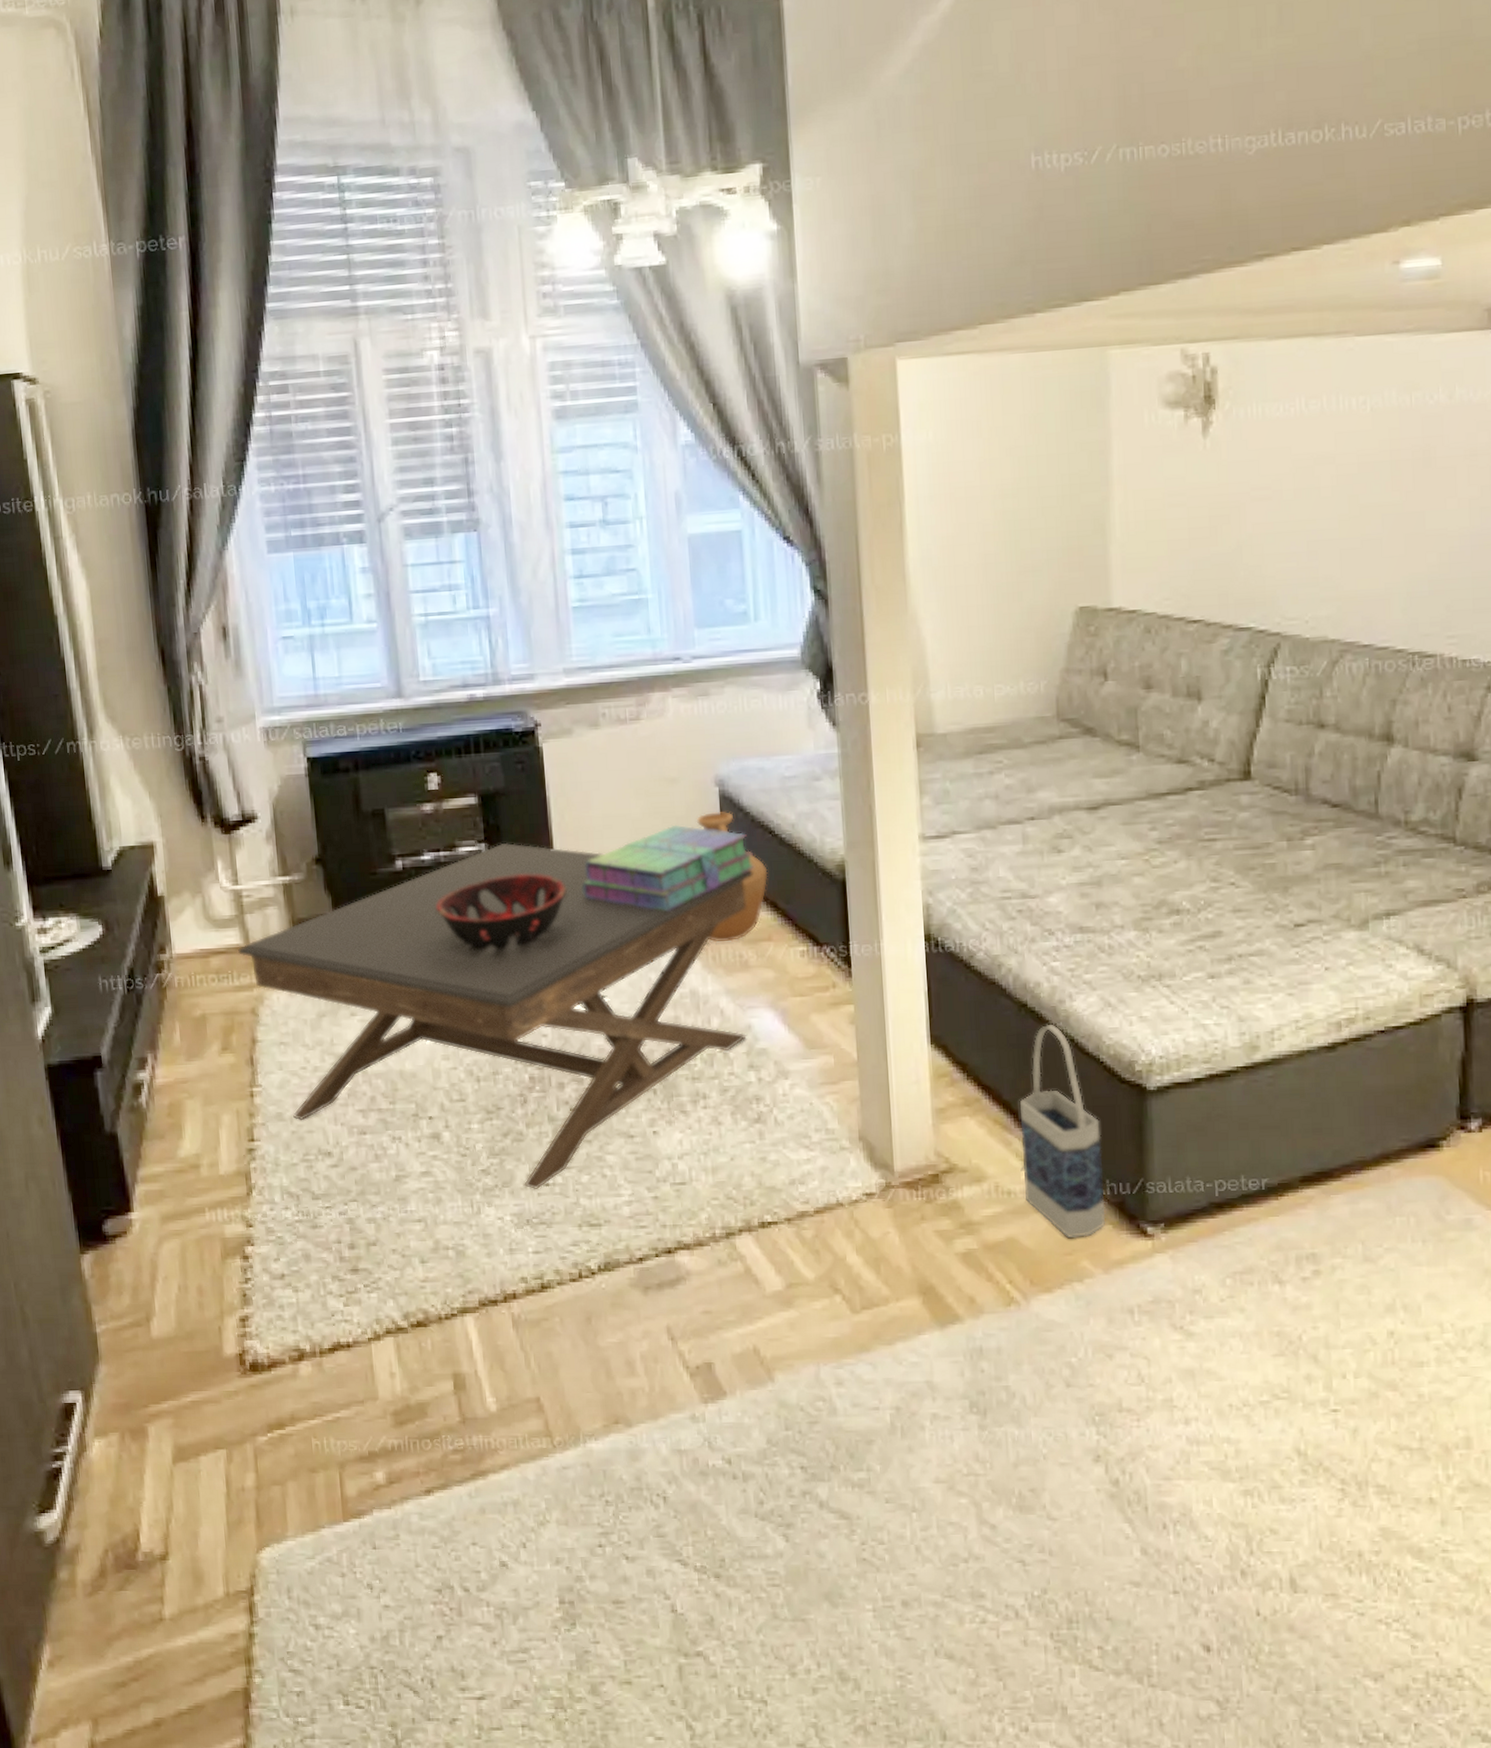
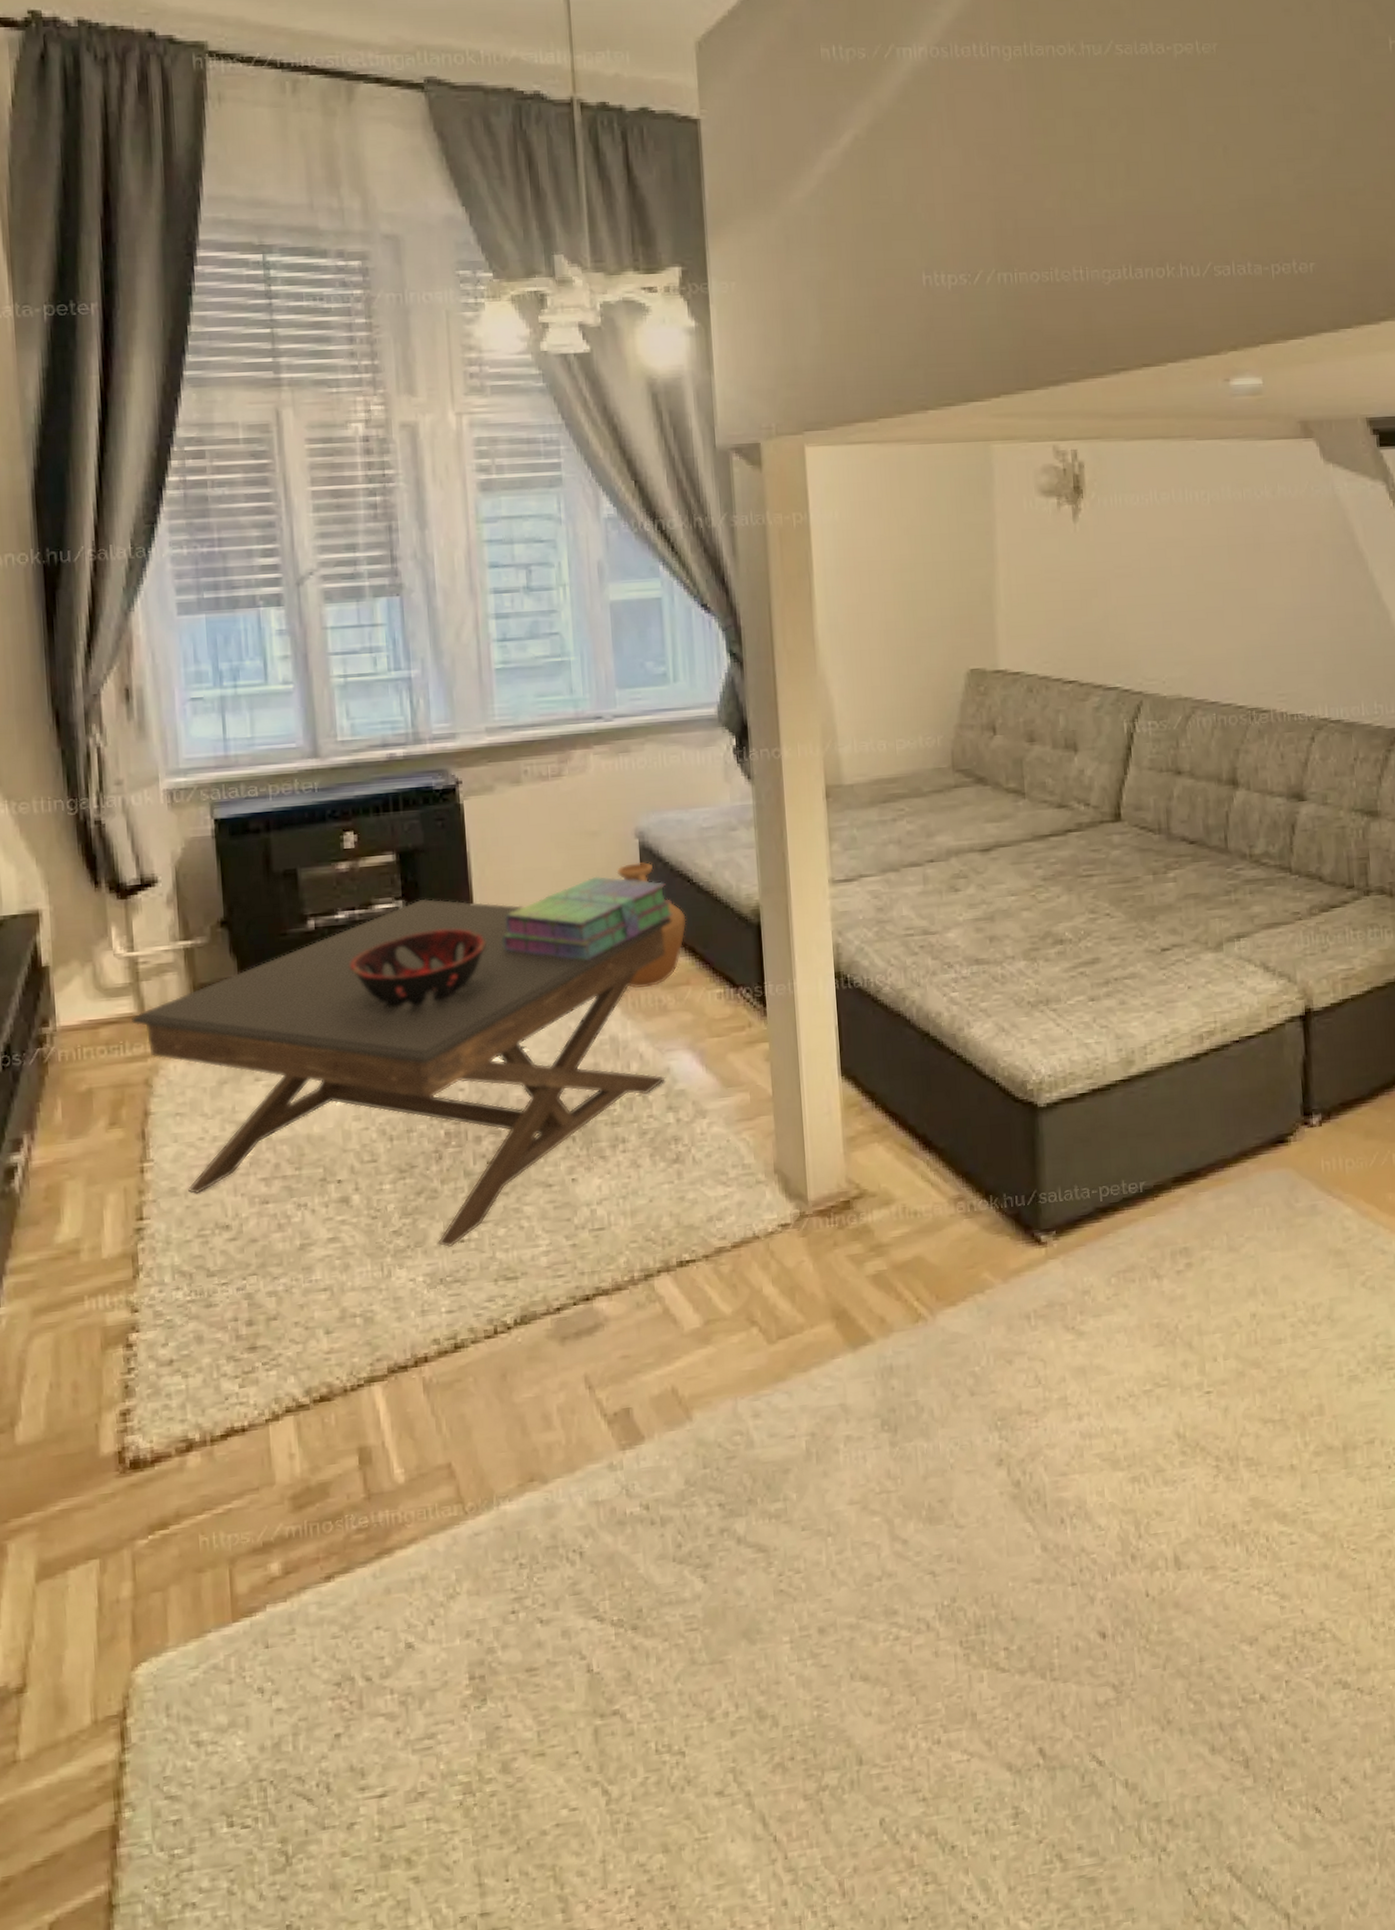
bag: present [1019,1023,1106,1239] -> none [923,1050,1004,1252]

